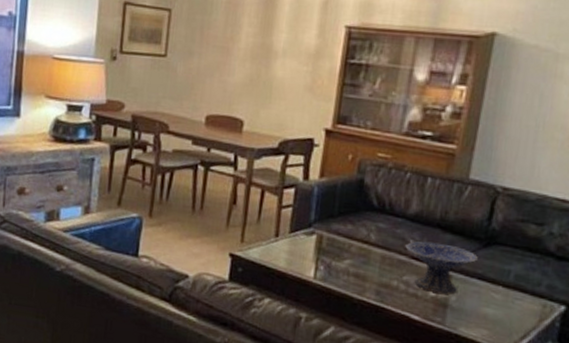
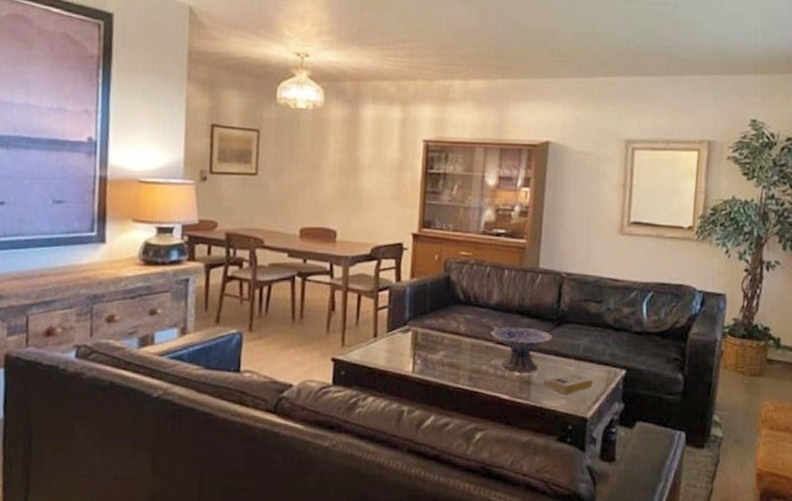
book: none [462,302,524,325] -> present [543,374,593,394]

